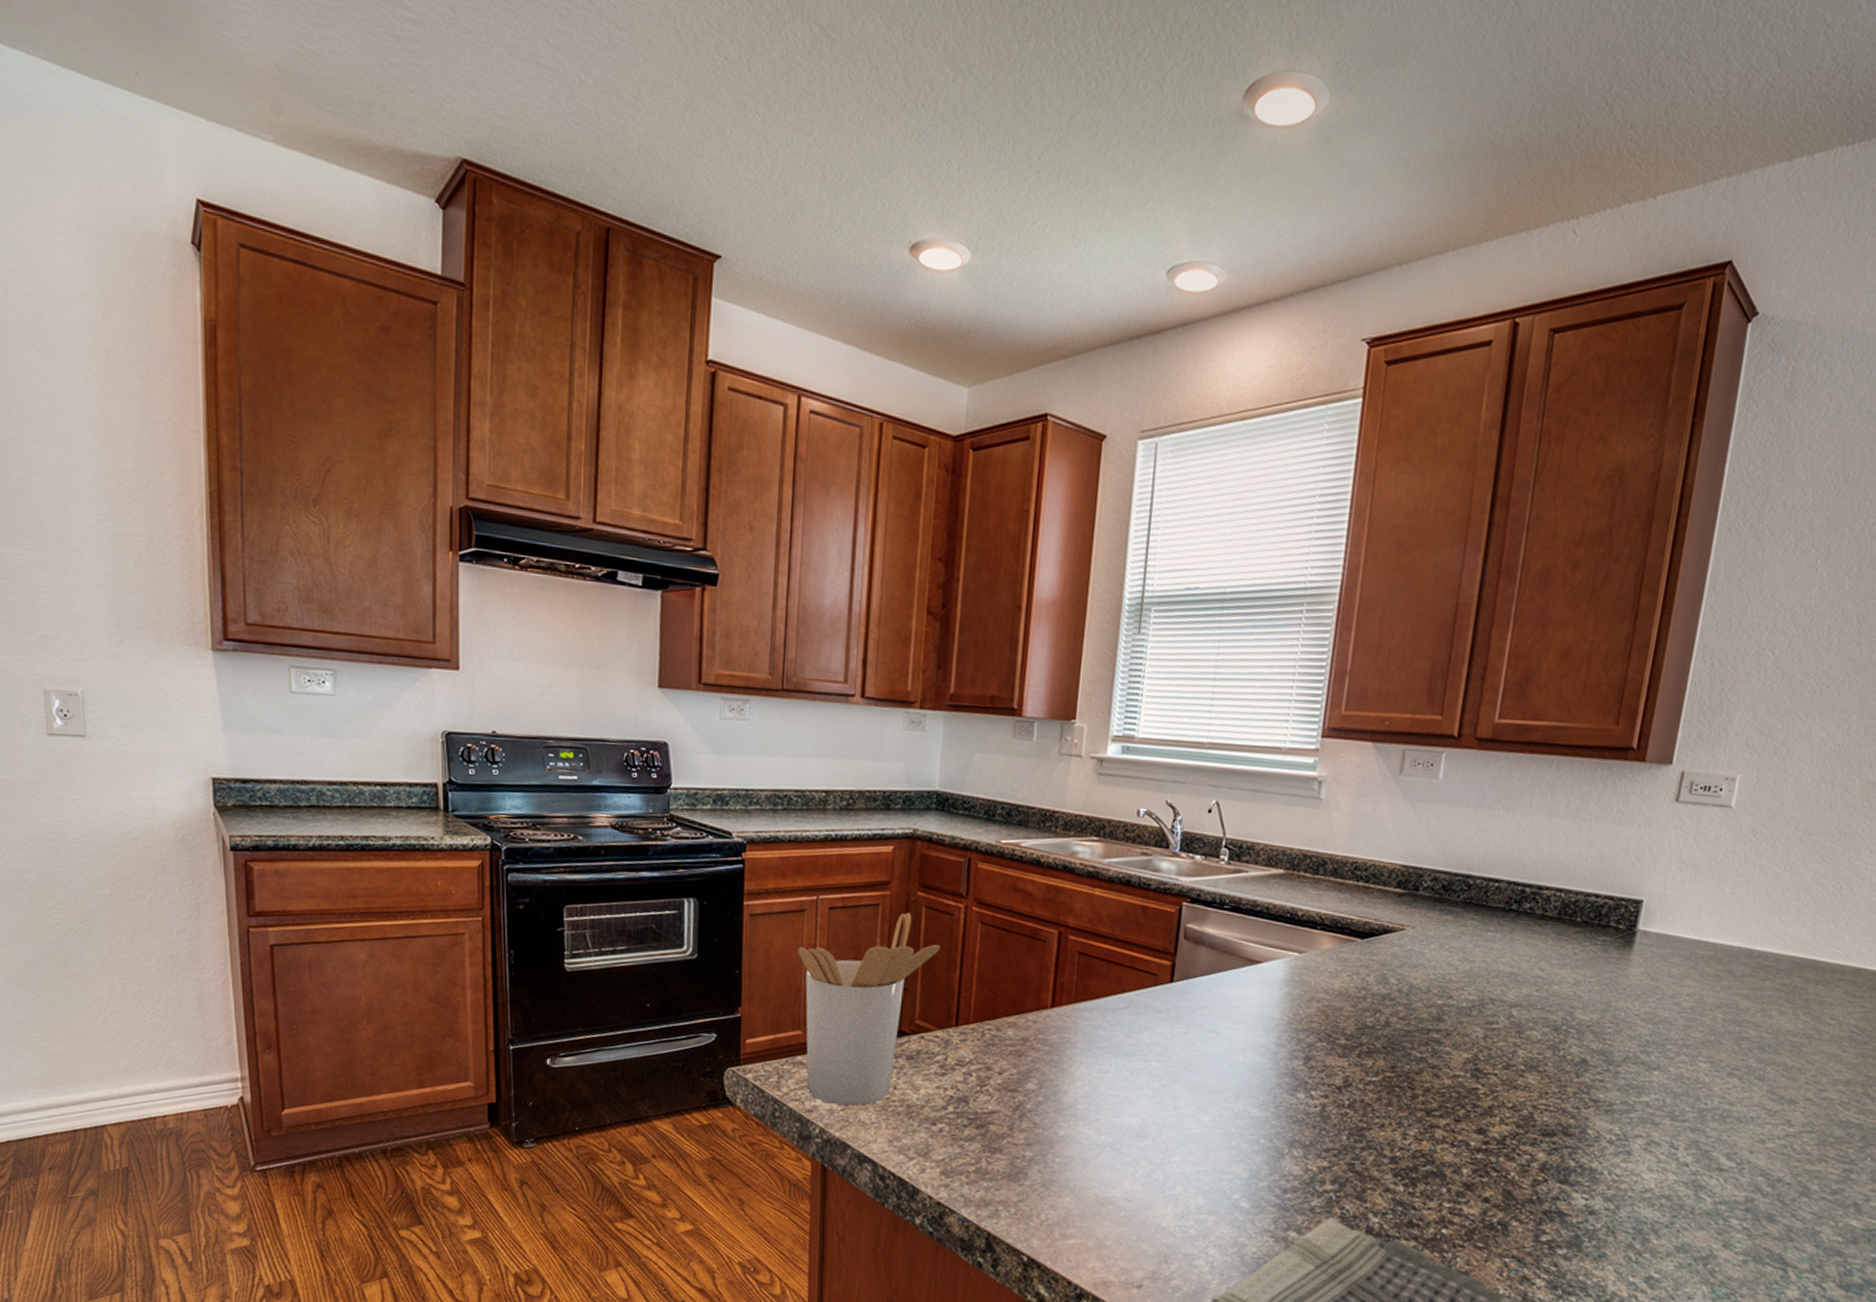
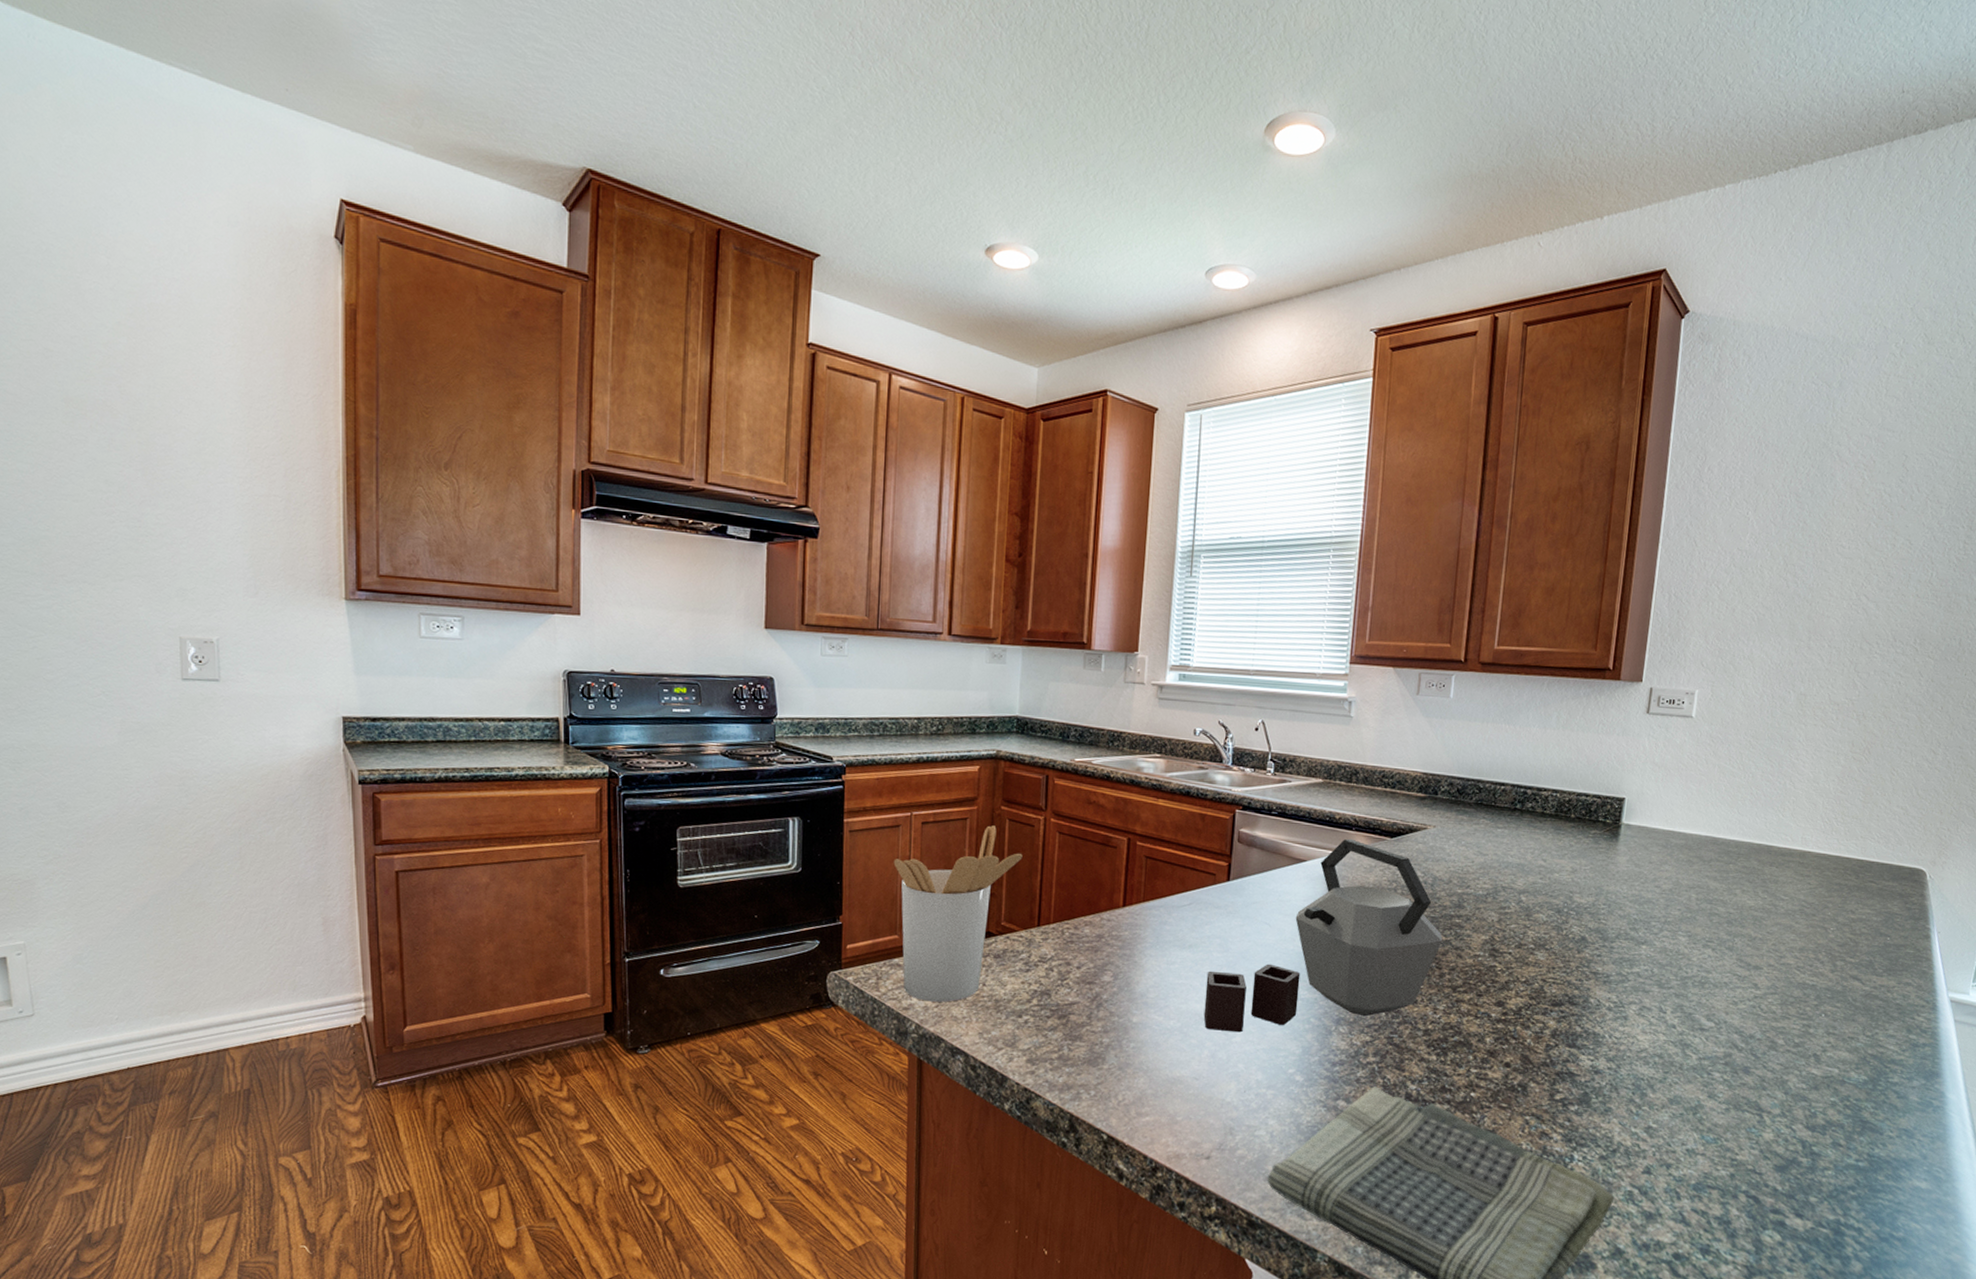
kettle: none [1139,938,1418,1152] -> present [1203,838,1443,1033]

